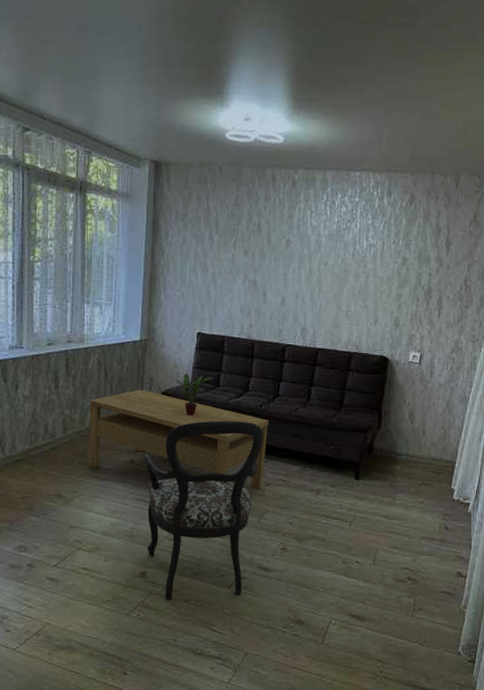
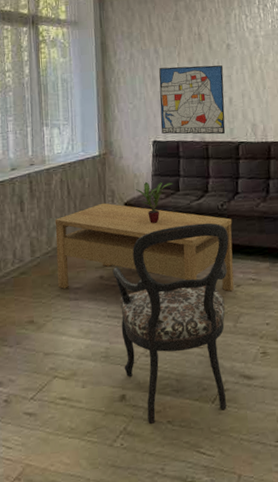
wall art: none [207,257,279,335] -> present [159,65,226,135]

